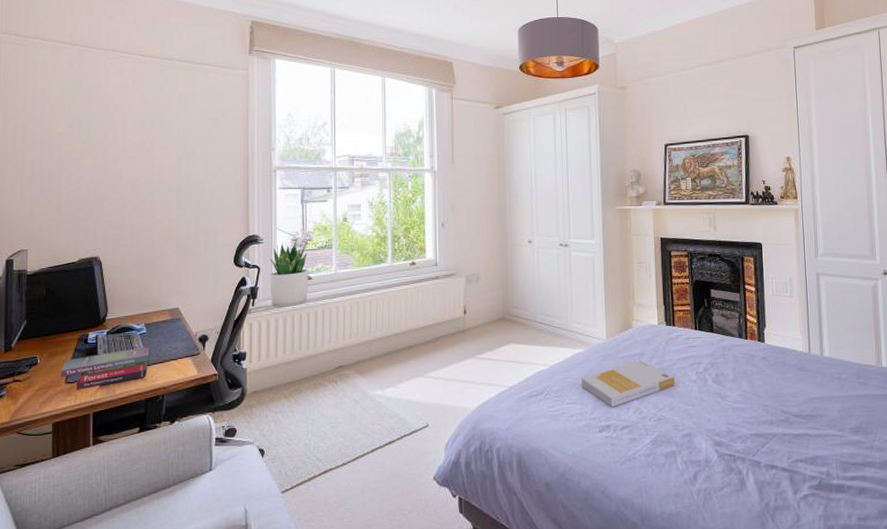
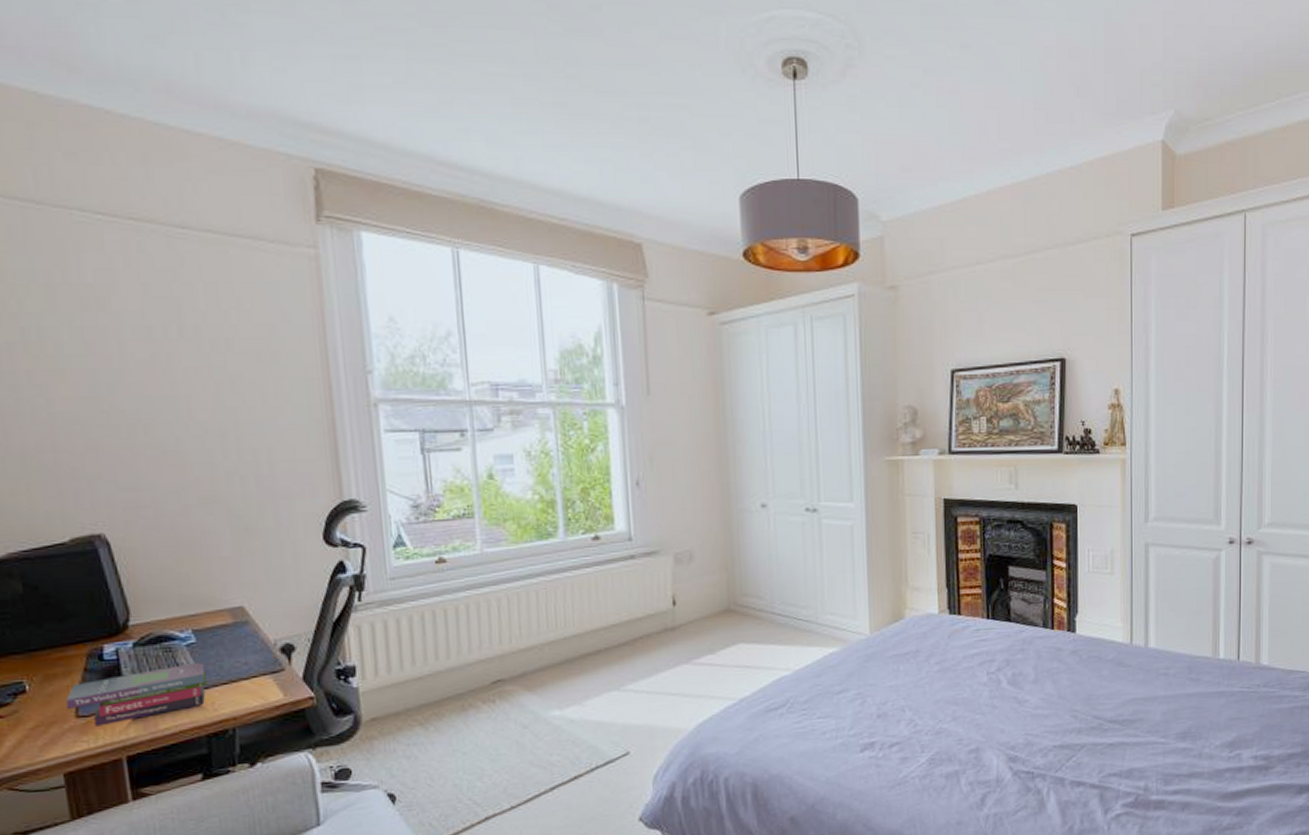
planter: present [269,240,308,308] -> none [378,507,442,603]
book: present [581,359,675,408] -> none [836,658,959,721]

